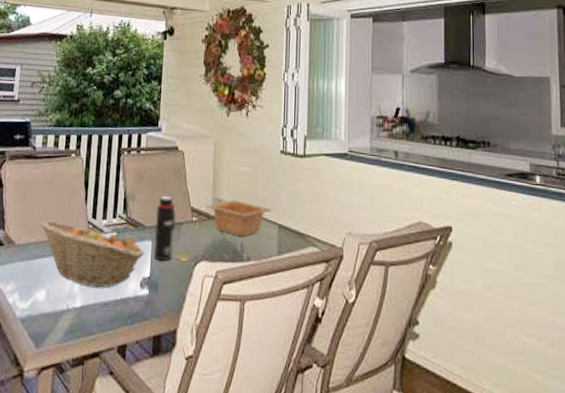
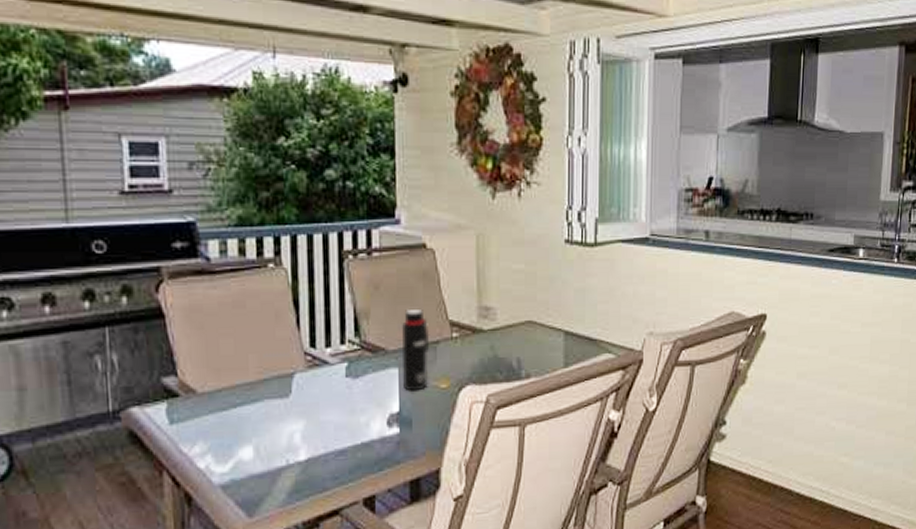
fruit basket: present [40,220,145,288] -> none [233,354,390,434]
serving bowl: present [205,200,272,236] -> none [468,306,555,350]

